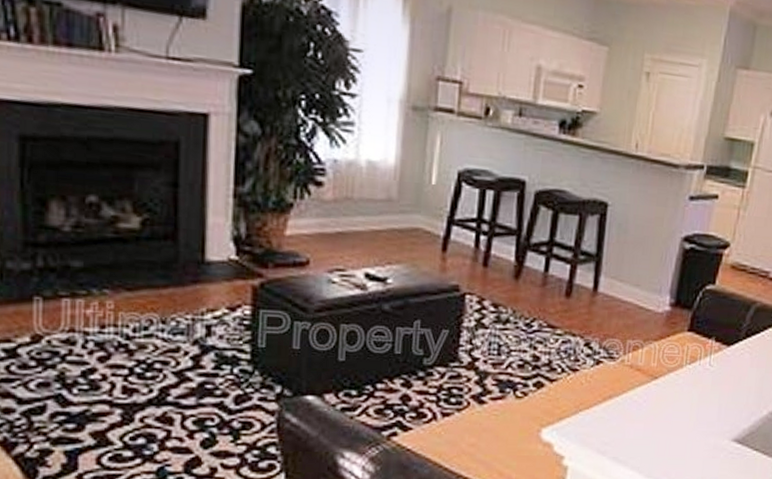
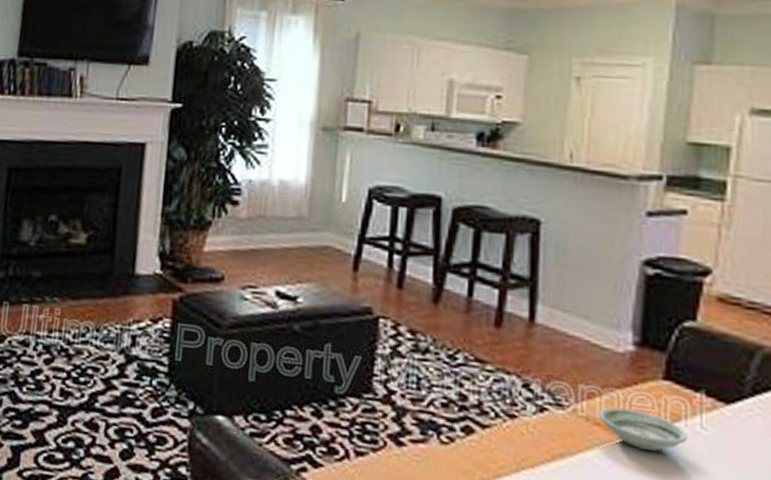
saucer: none [639,355,700,386] -> present [598,407,688,451]

